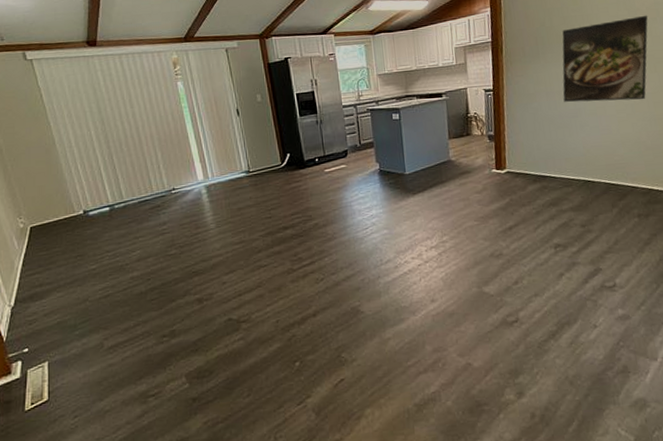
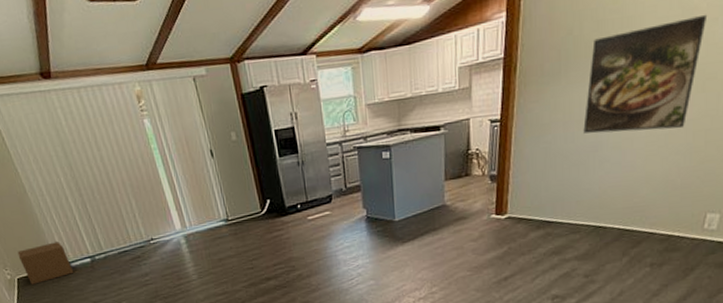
cardboard box: none [35,191,90,234] -> present [17,242,73,285]

